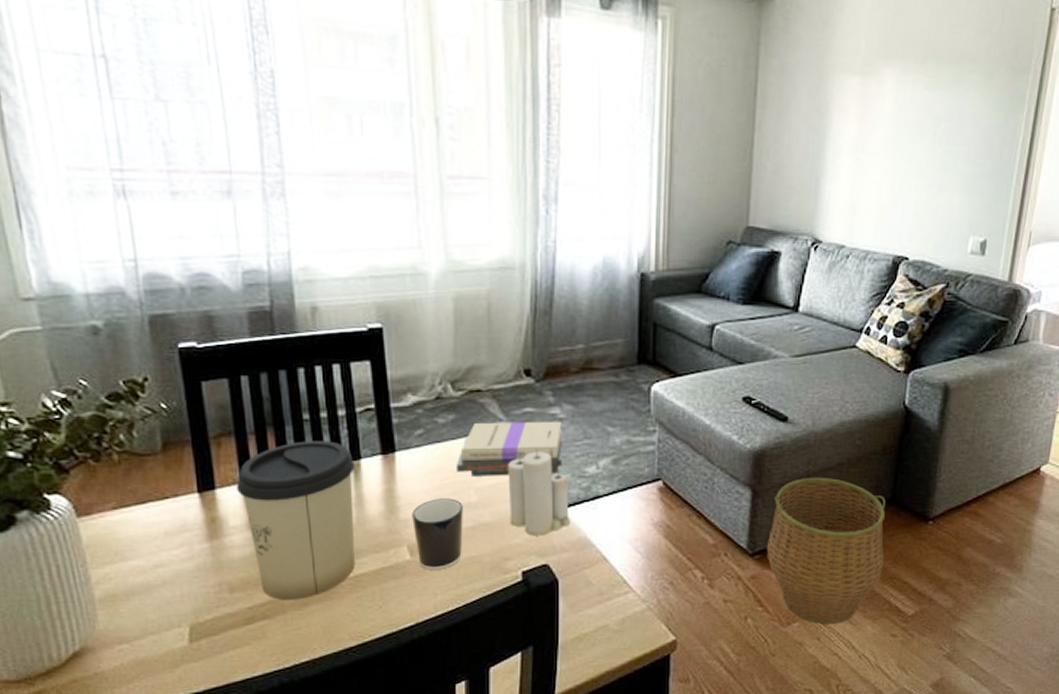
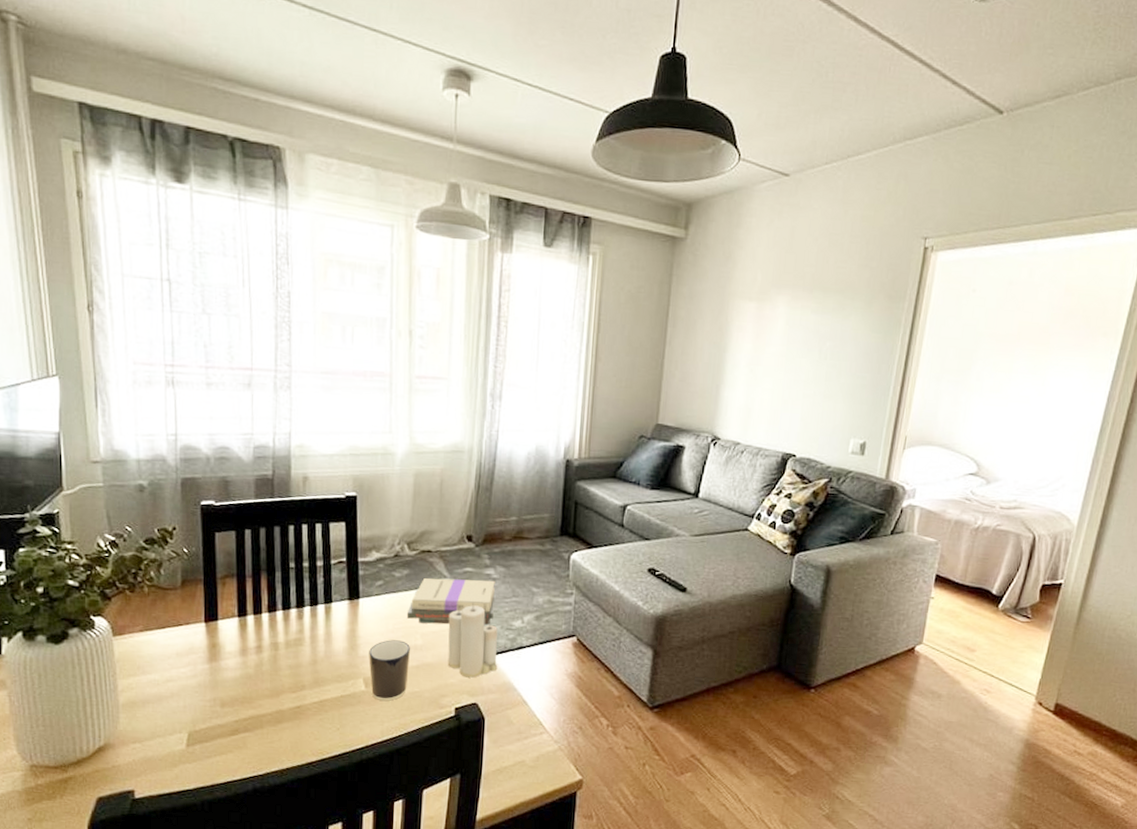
cup: present [236,441,355,600] -> none [234,585,327,717]
basket: present [766,477,886,624] -> none [664,642,772,777]

